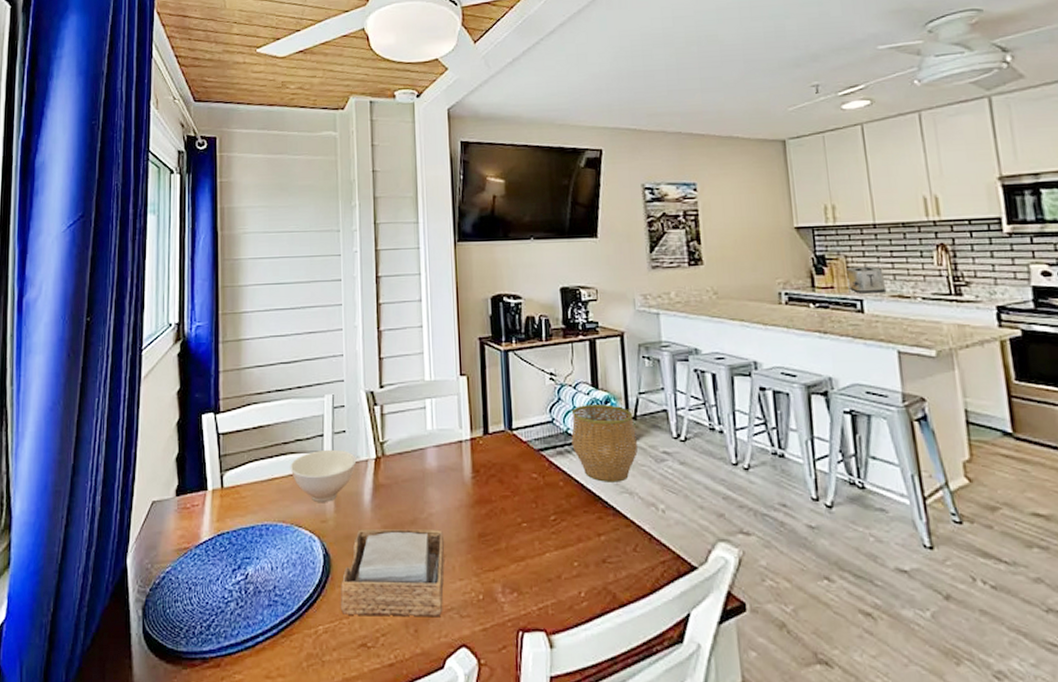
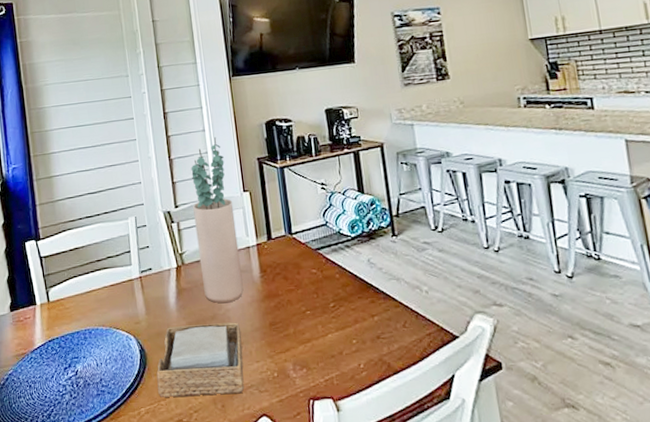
bowl: present [290,449,357,503] -> none [104,262,161,308]
vase: none [401,310,451,506] -> present [191,137,244,304]
basket: present [571,405,638,482] -> none [342,206,402,272]
toaster: present [846,266,887,294] -> none [577,67,613,93]

